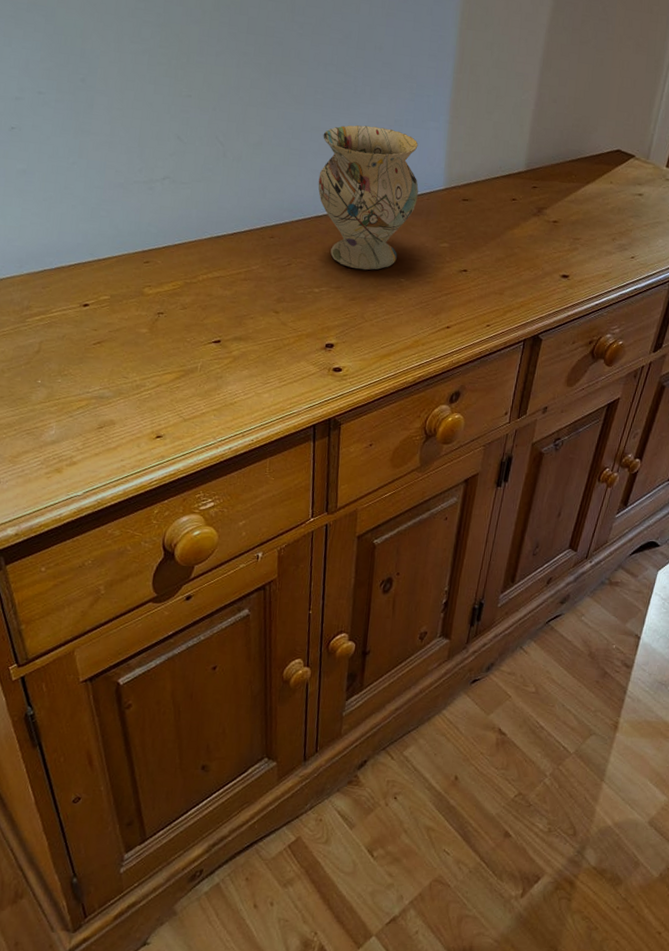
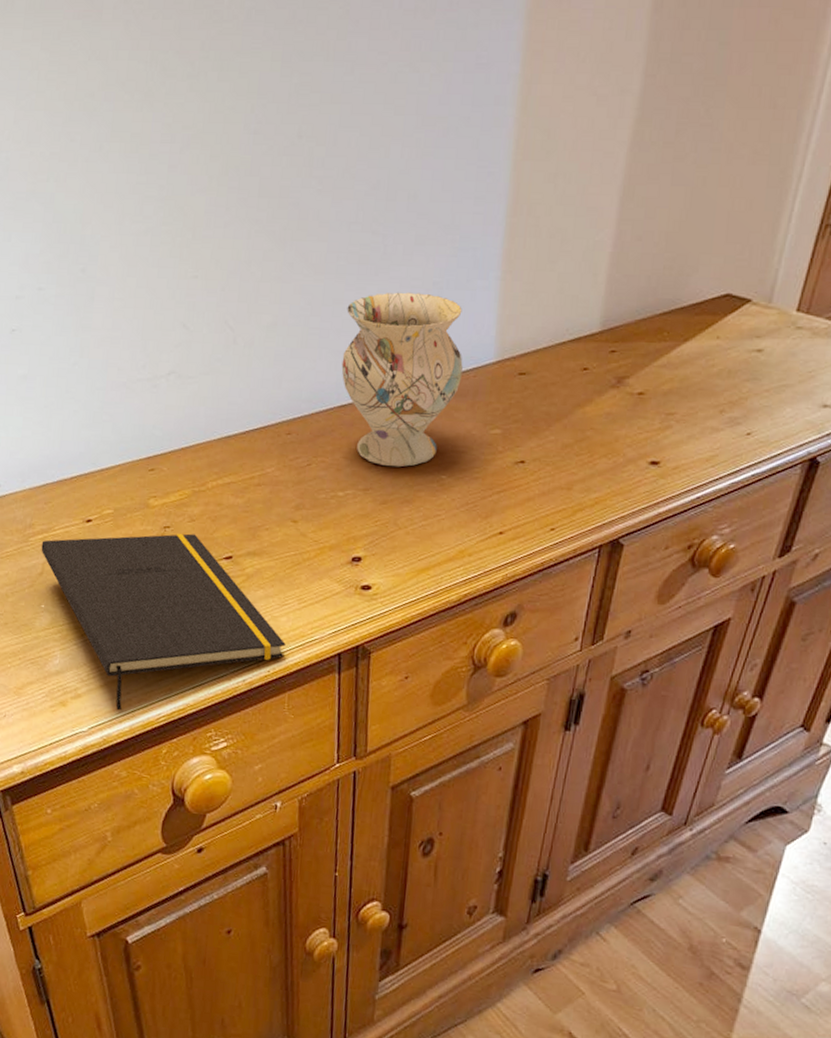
notepad: none [38,319,268,476] -> present [41,533,286,711]

